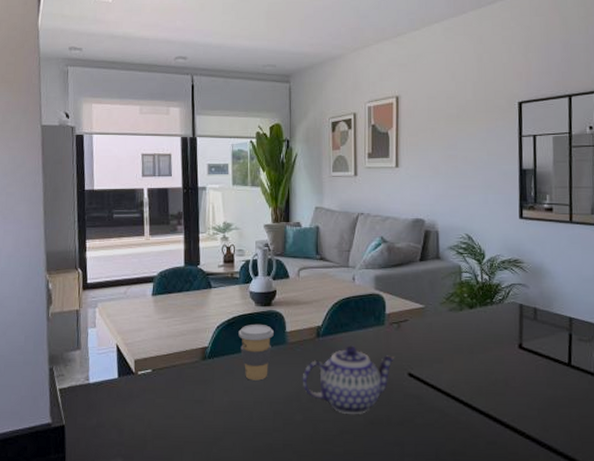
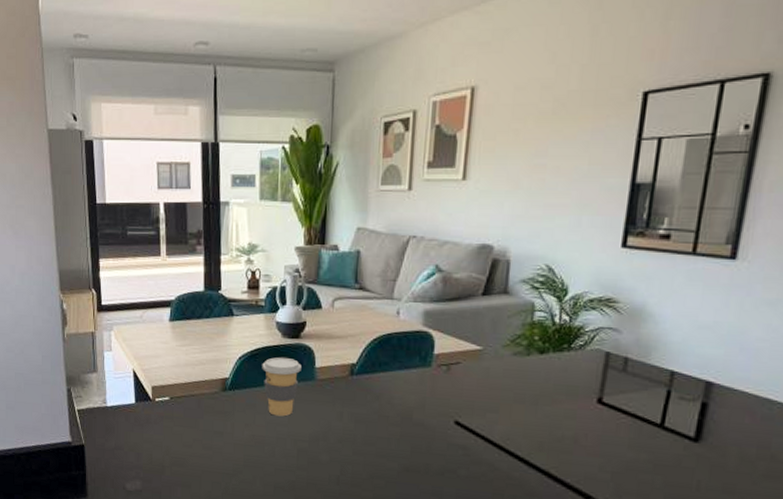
teapot: present [302,345,394,414] -> none [330,386,440,460]

